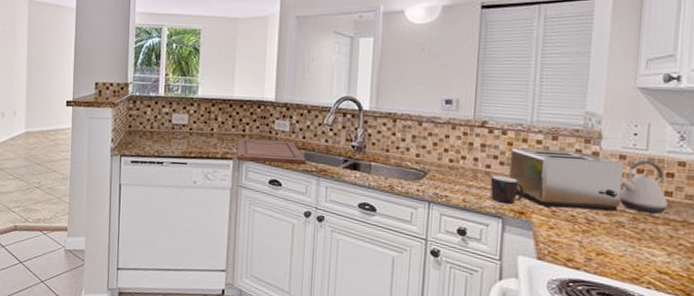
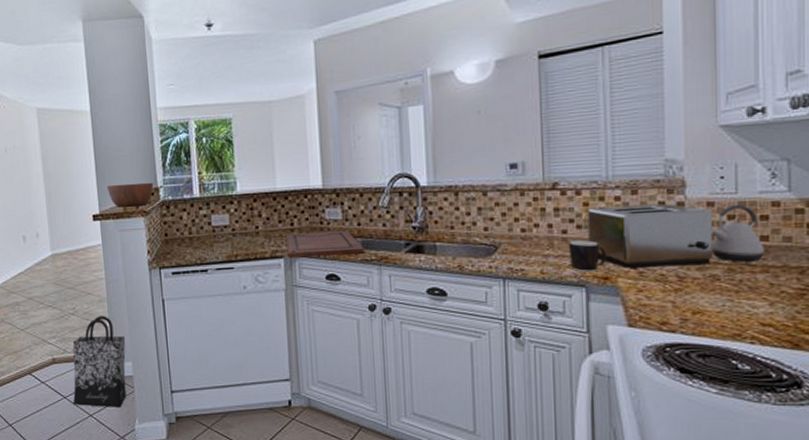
shopping bag: none [28,192,82,277] -> present [72,316,126,407]
bowl: none [82,76,125,98] -> present [106,183,154,207]

